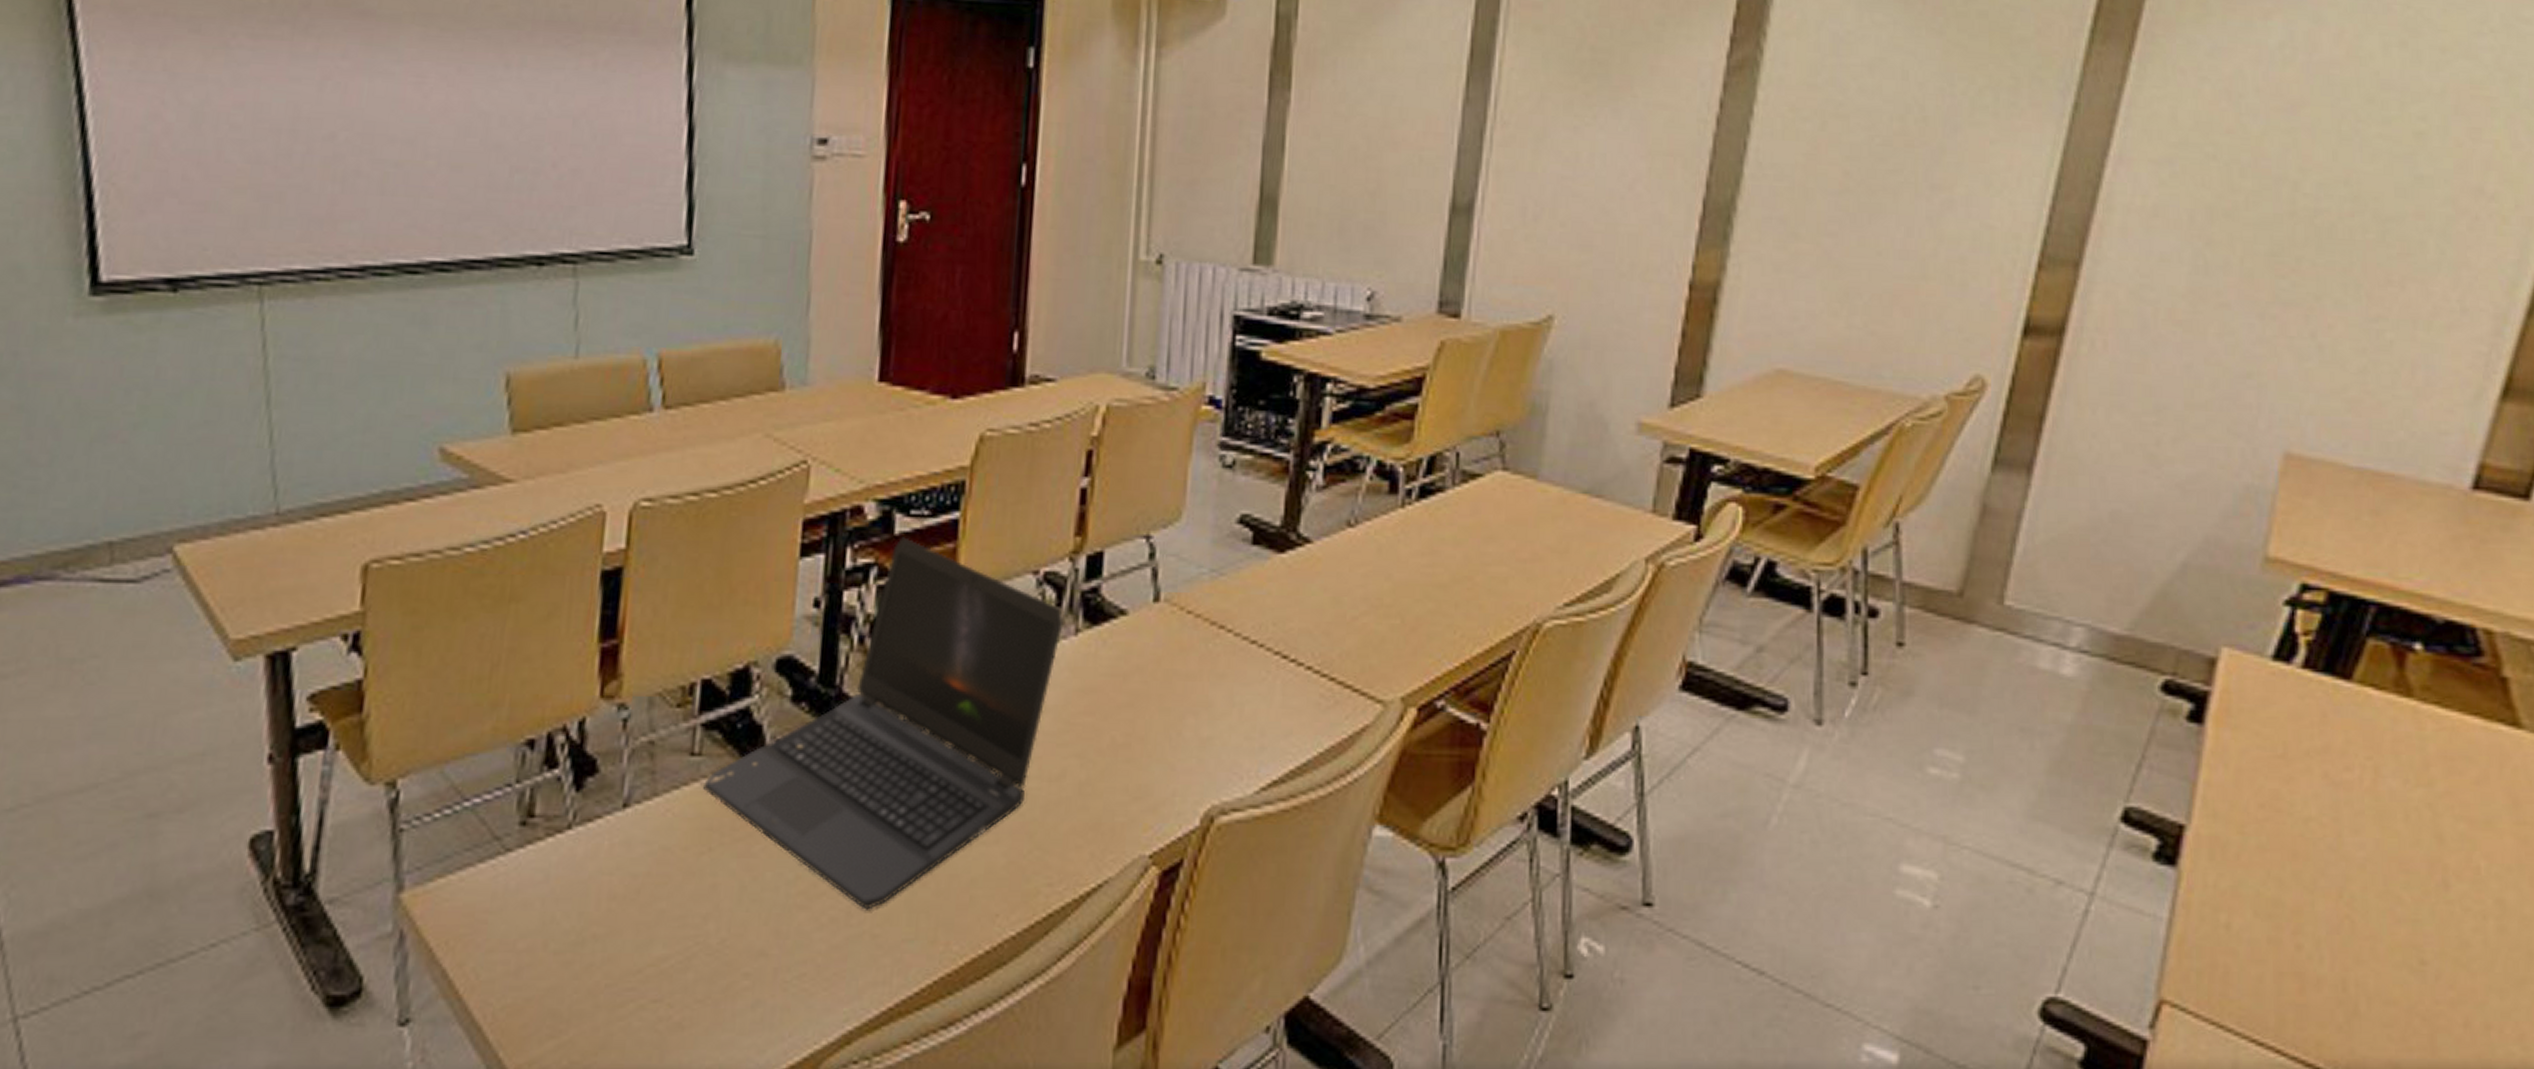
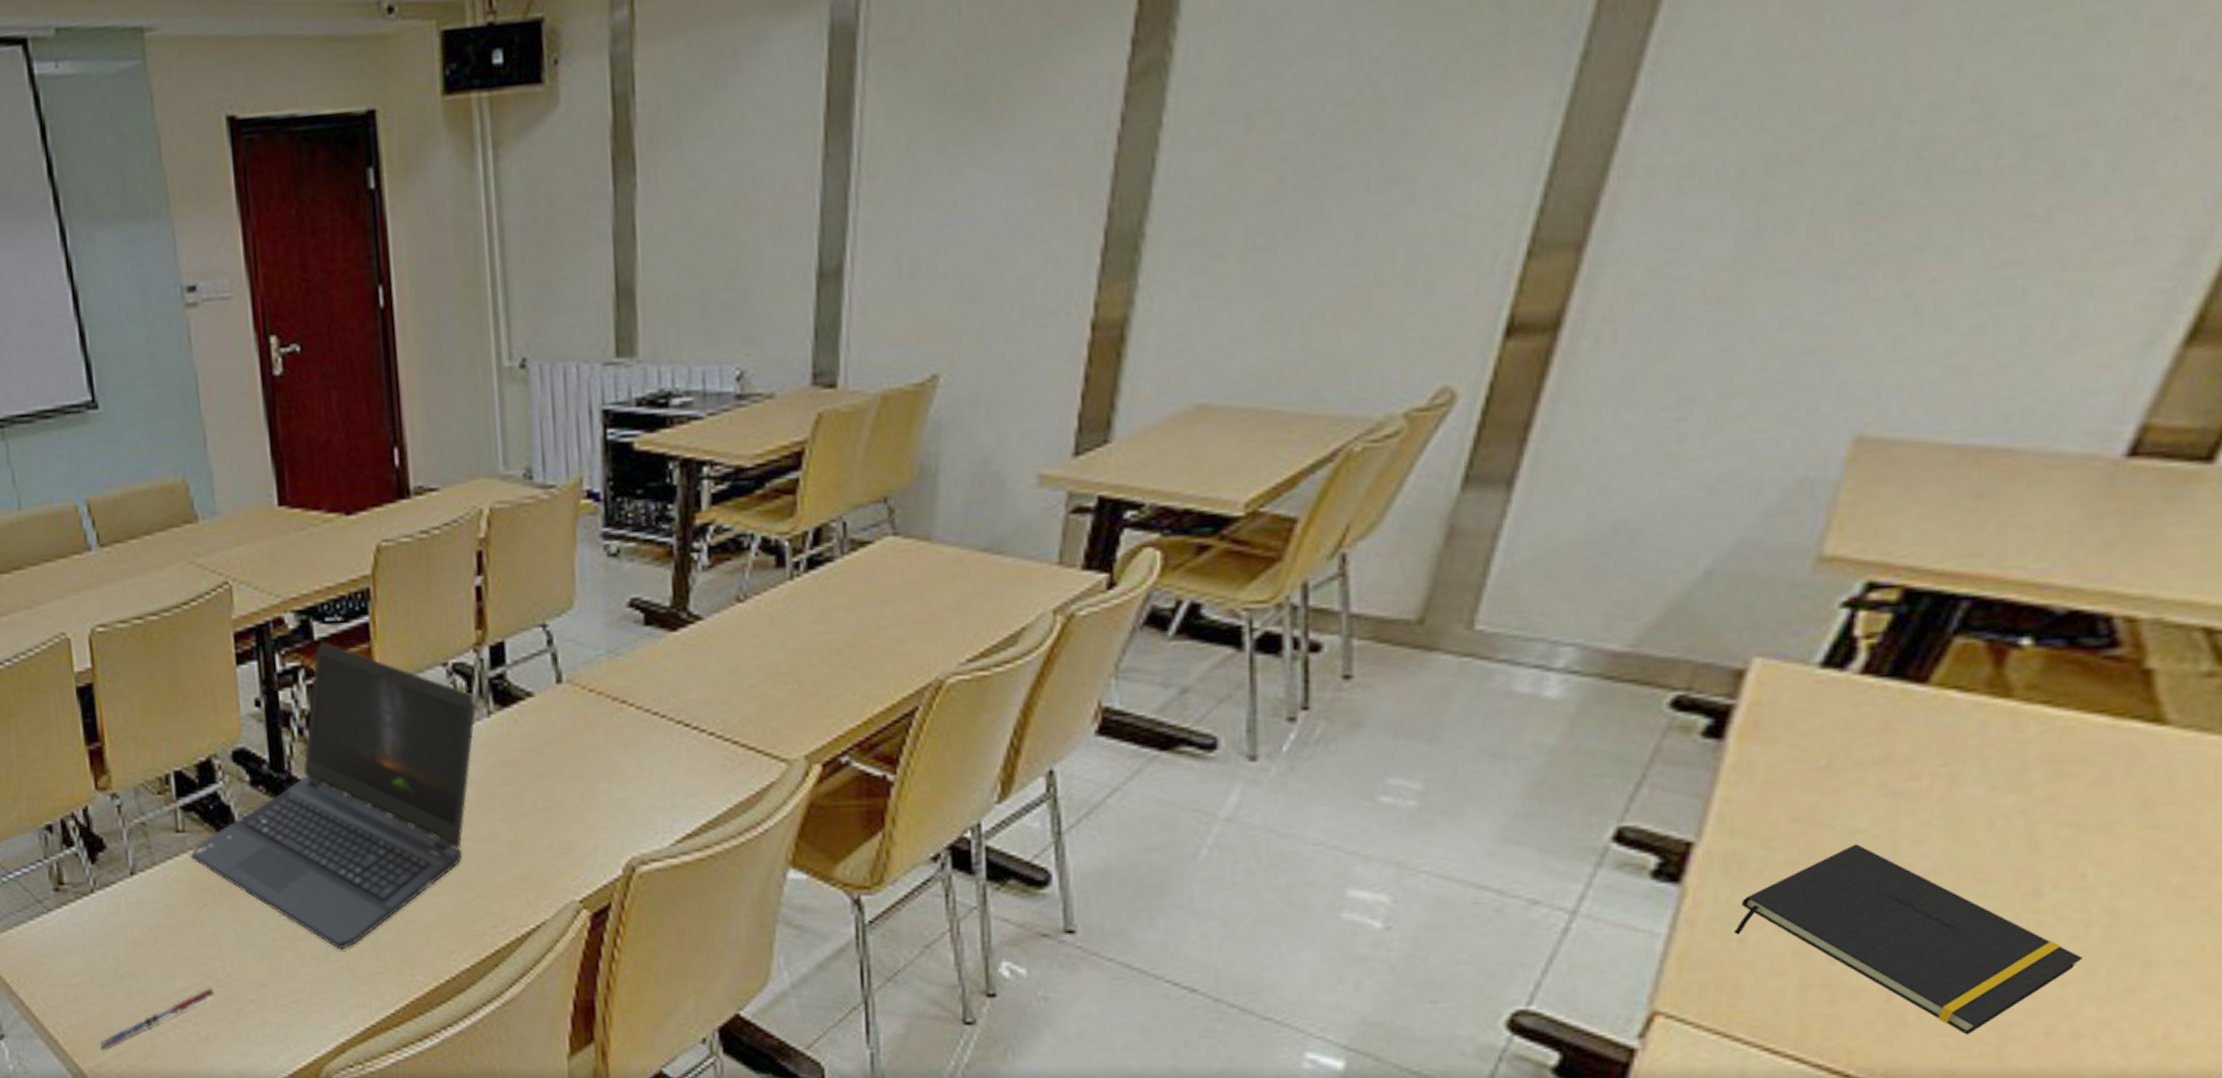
pen: none [539,957,701,1038] -> present [100,988,215,1048]
notepad: none [2221,831,2484,1026] -> present [1734,844,2083,1035]

